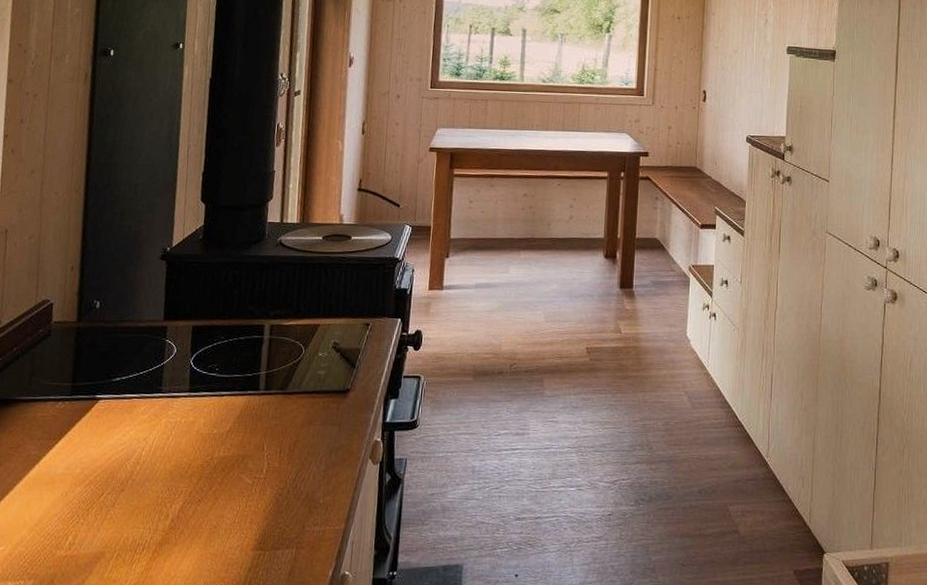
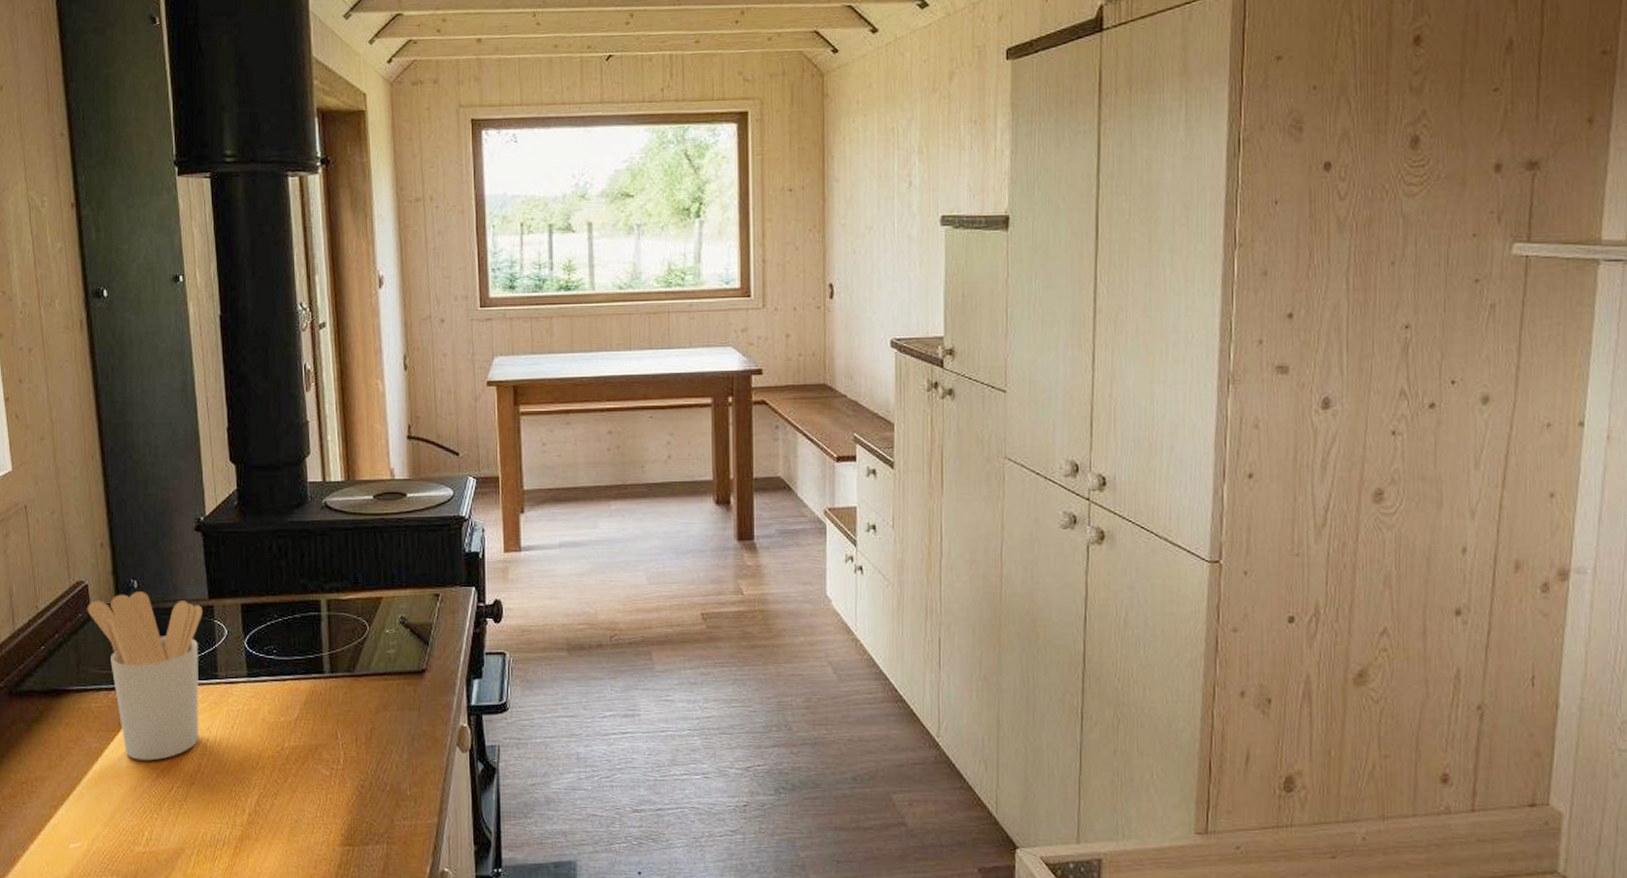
utensil holder: none [48,311,157,468] -> present [87,592,203,761]

